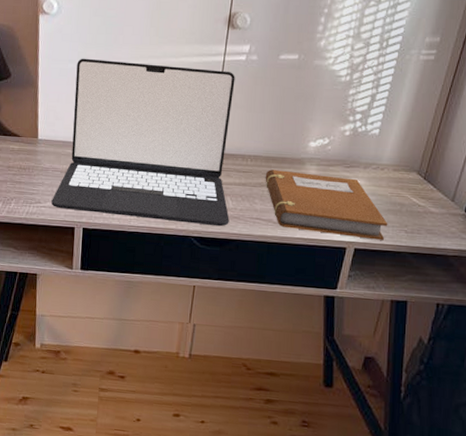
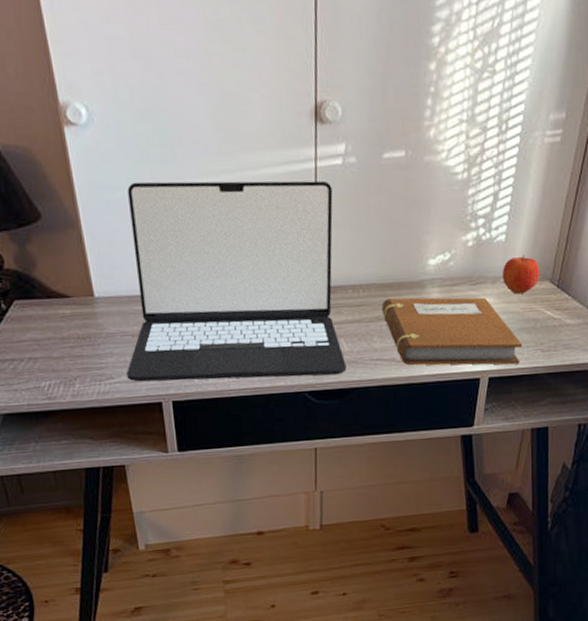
apple: none [373,148,409,181] -> present [502,254,540,295]

